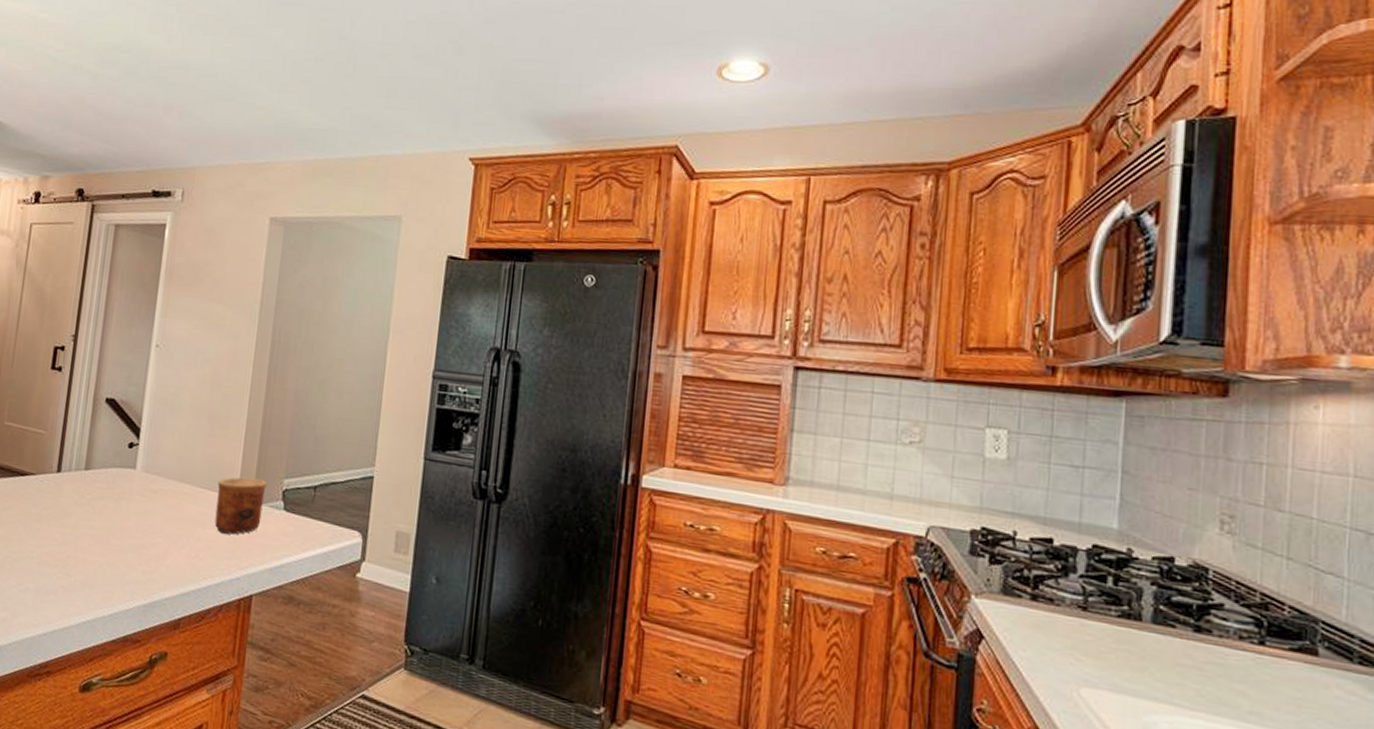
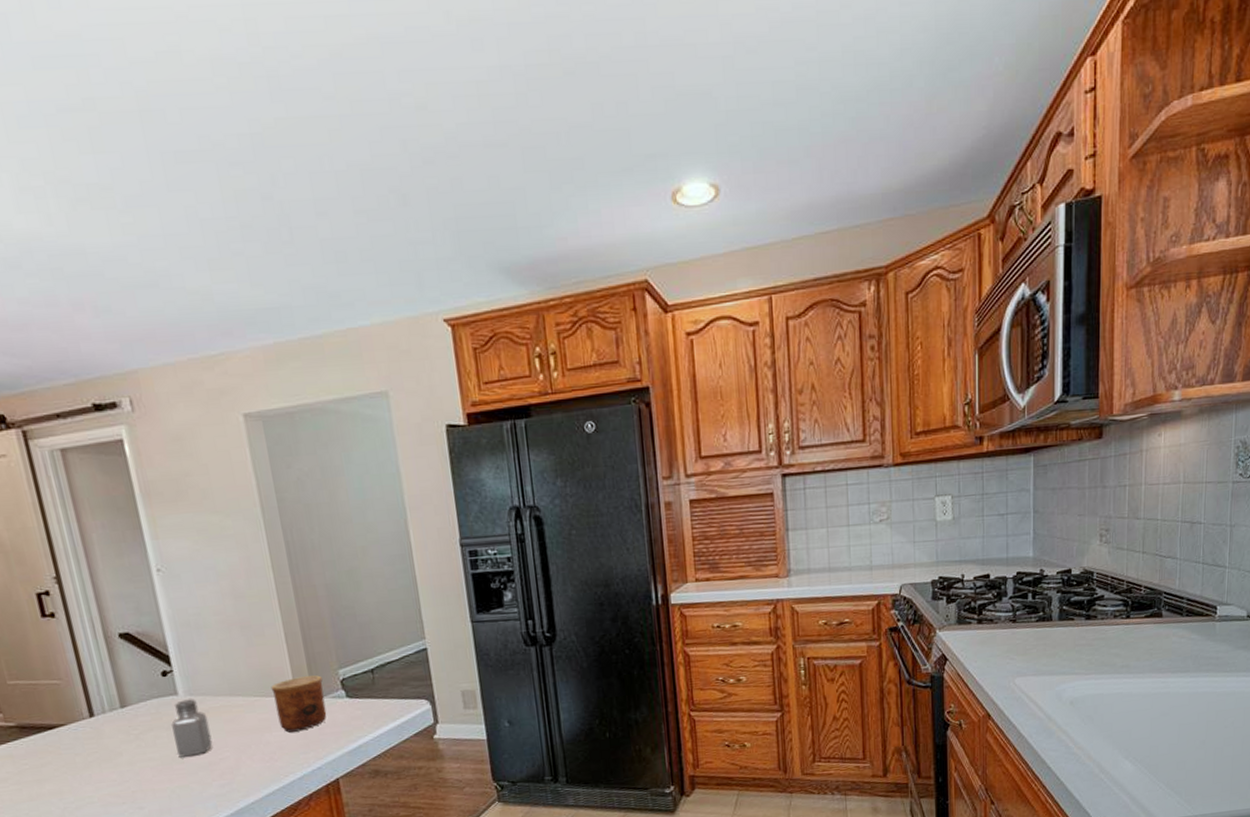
saltshaker: none [117,475,154,534] -> present [171,699,213,757]

